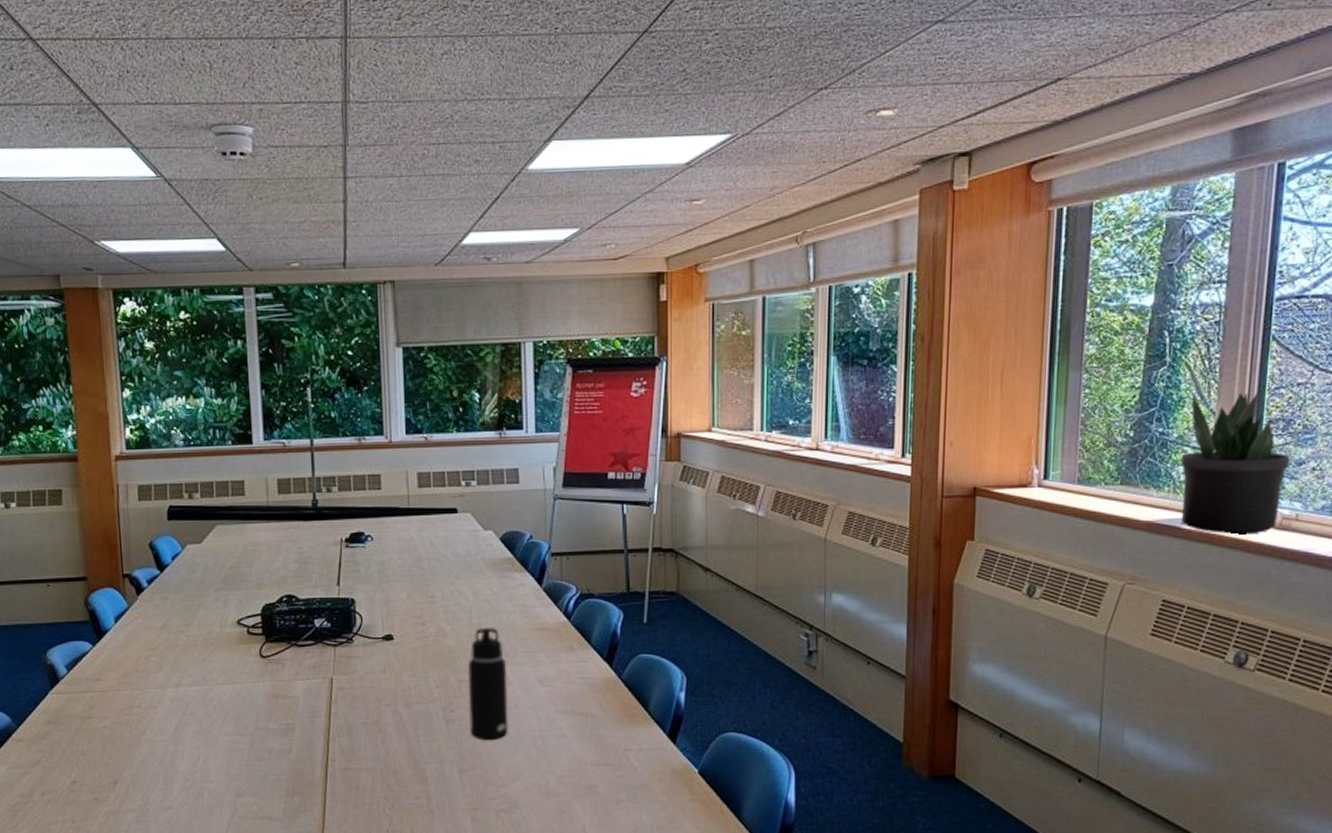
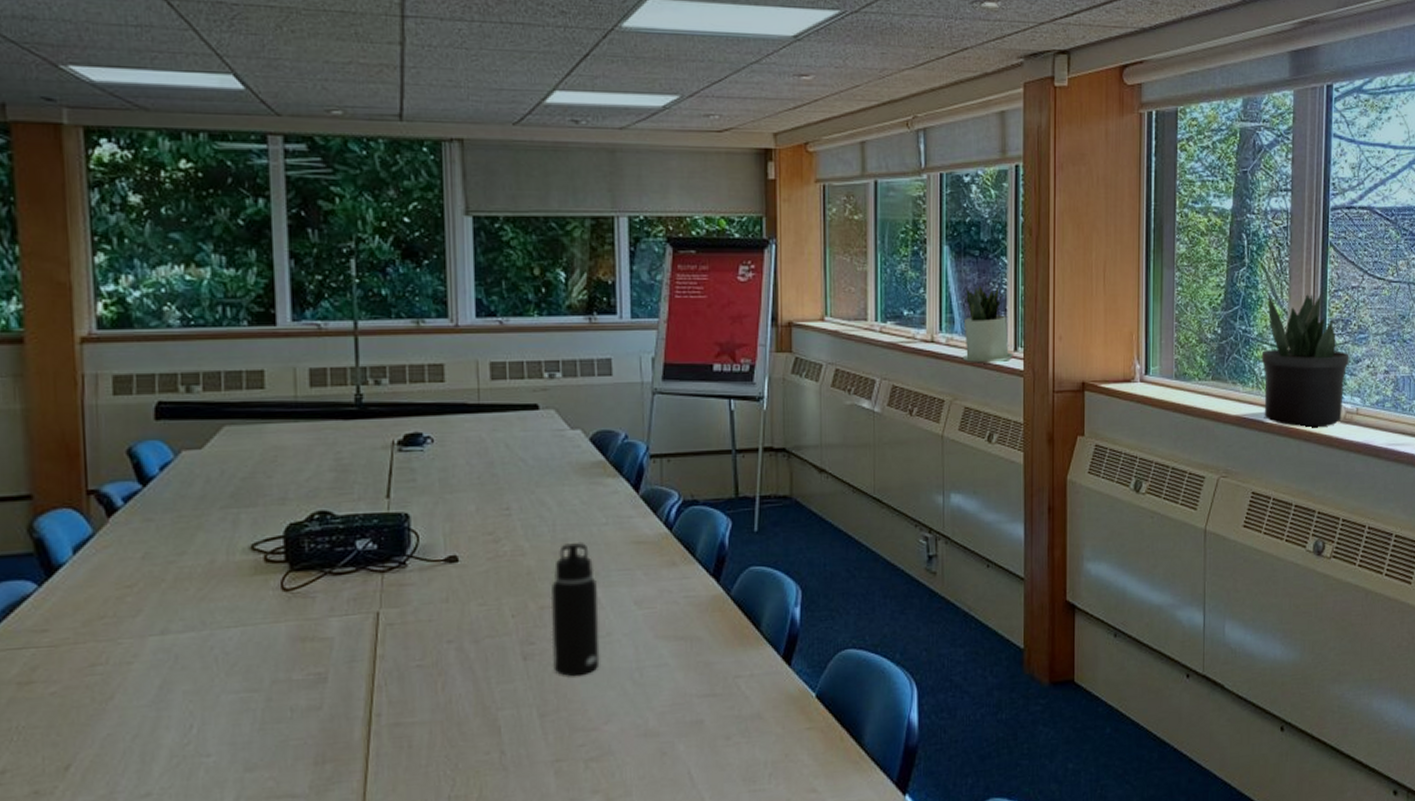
planter: none [847,394,901,470] -> present [962,286,1014,364]

